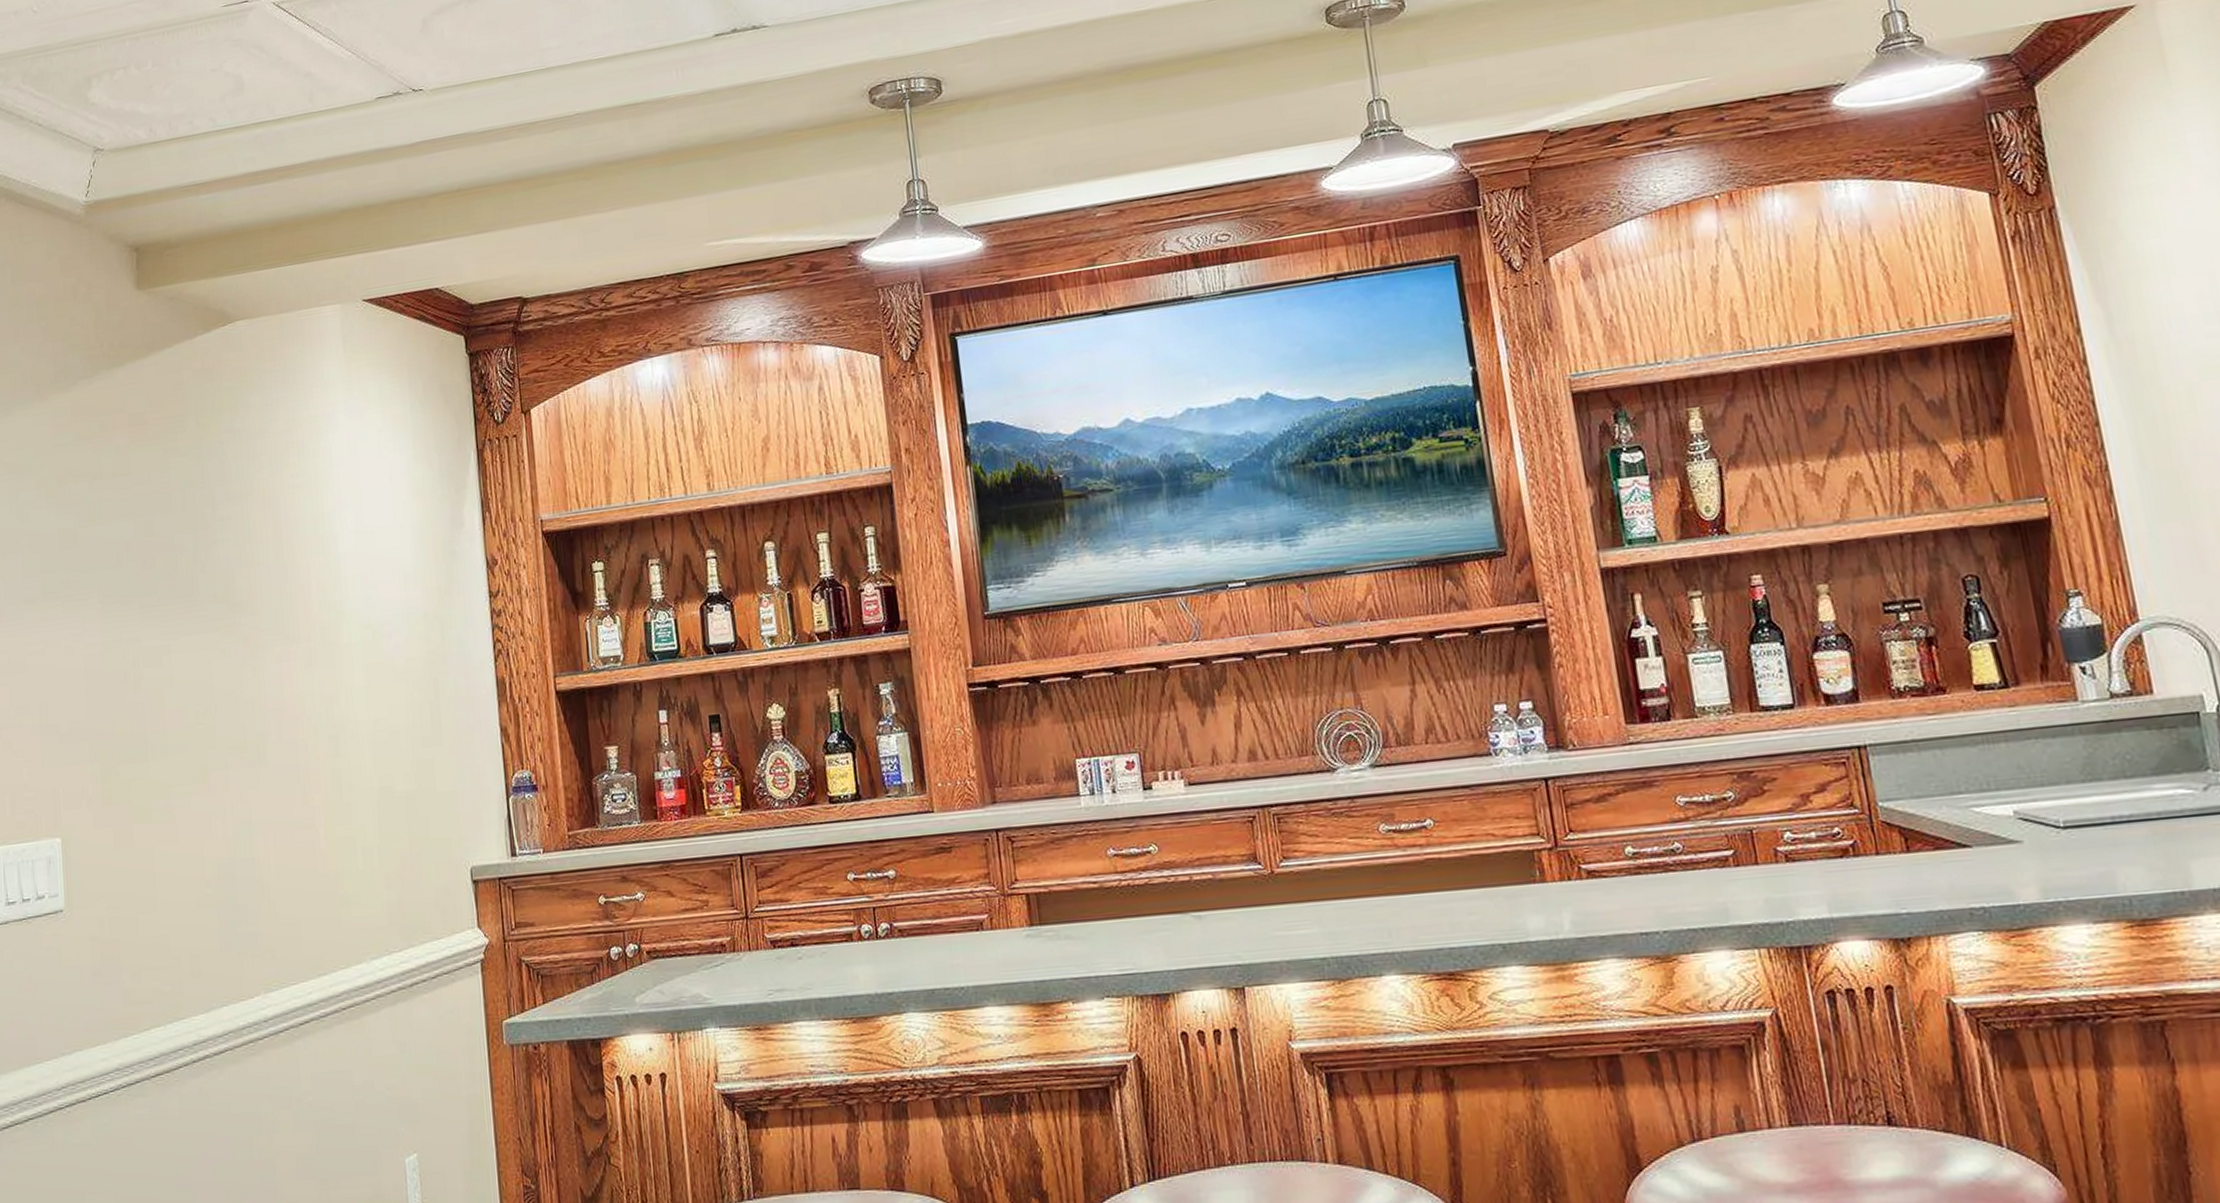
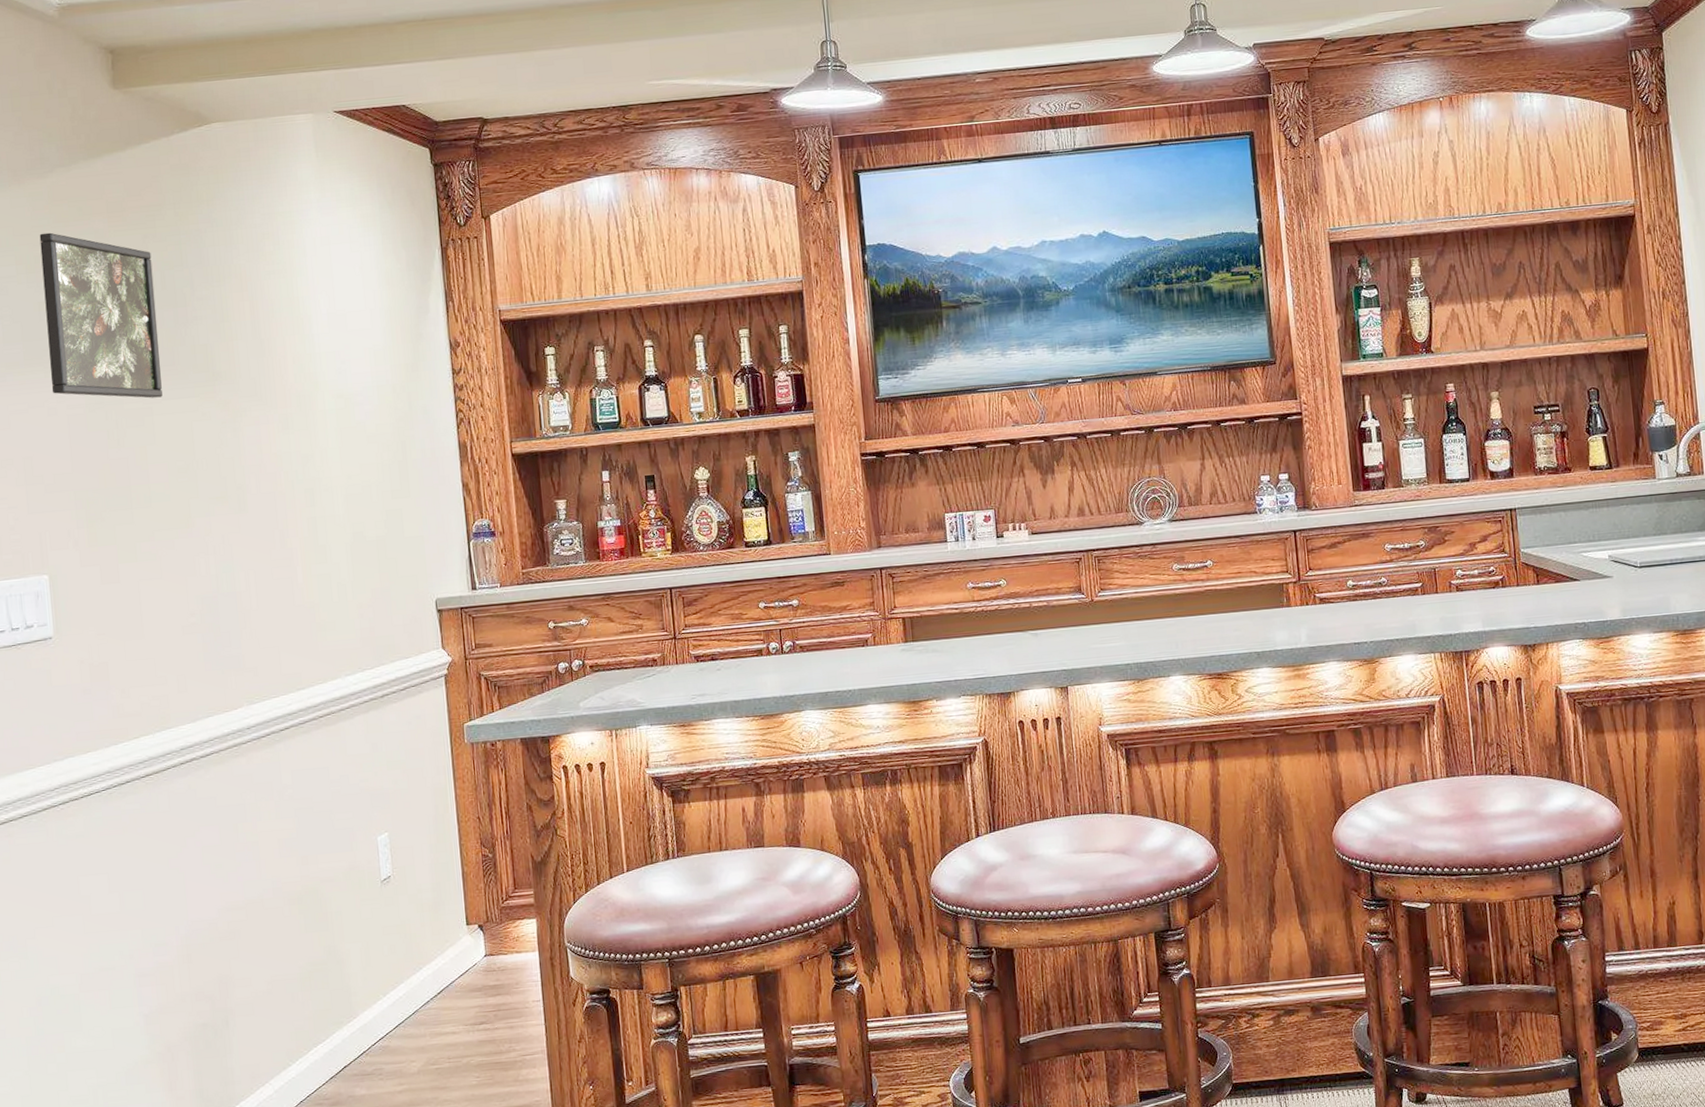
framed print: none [61,451,181,634] -> present [39,232,163,398]

